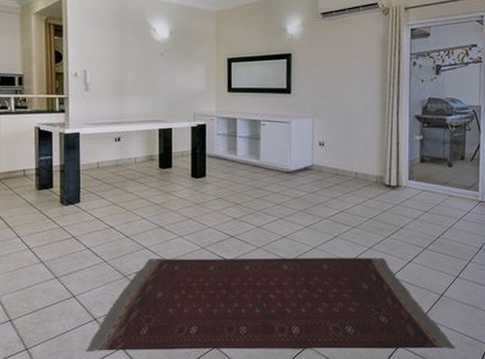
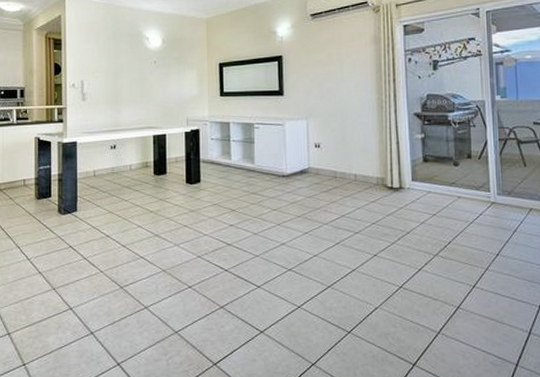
area rug: present [84,258,456,352] -> none [80,266,479,370]

